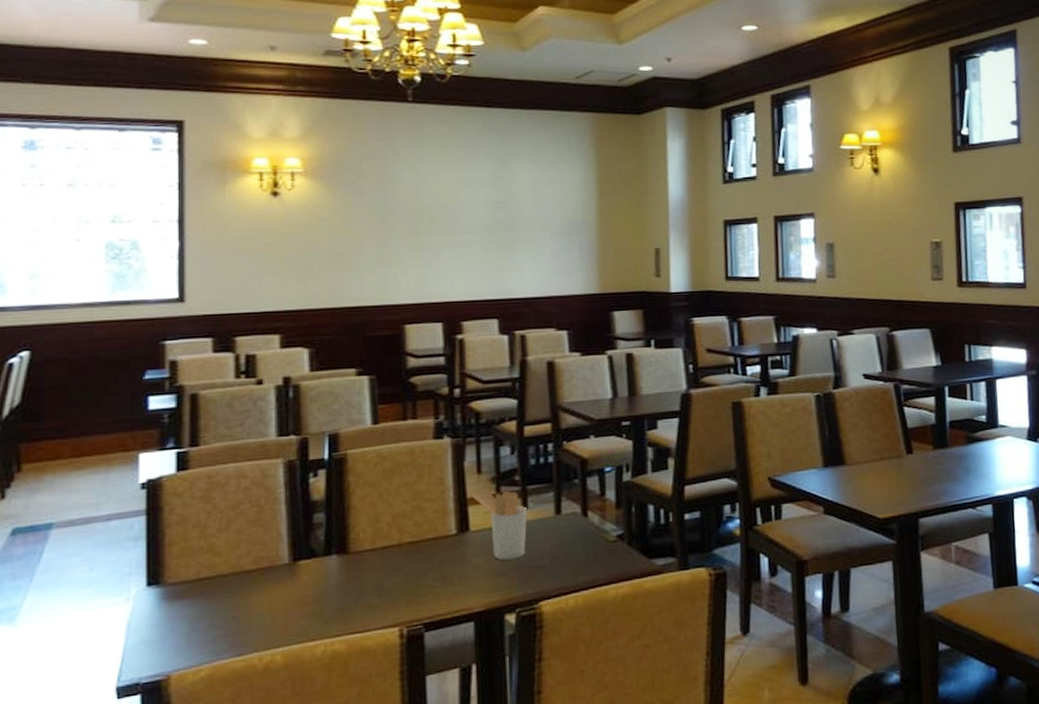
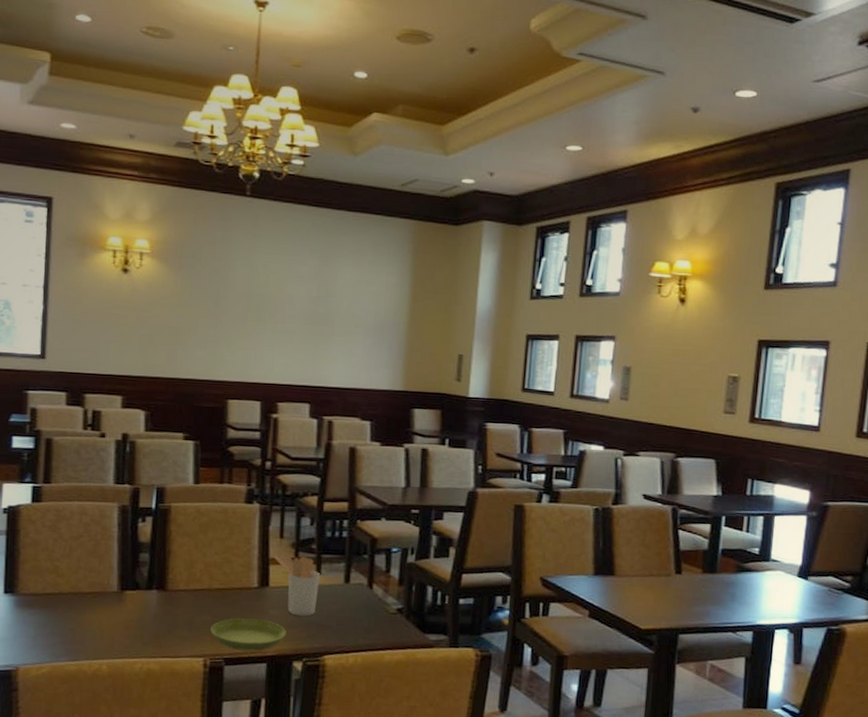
saucer: none [405,570,494,611] -> present [211,618,286,651]

